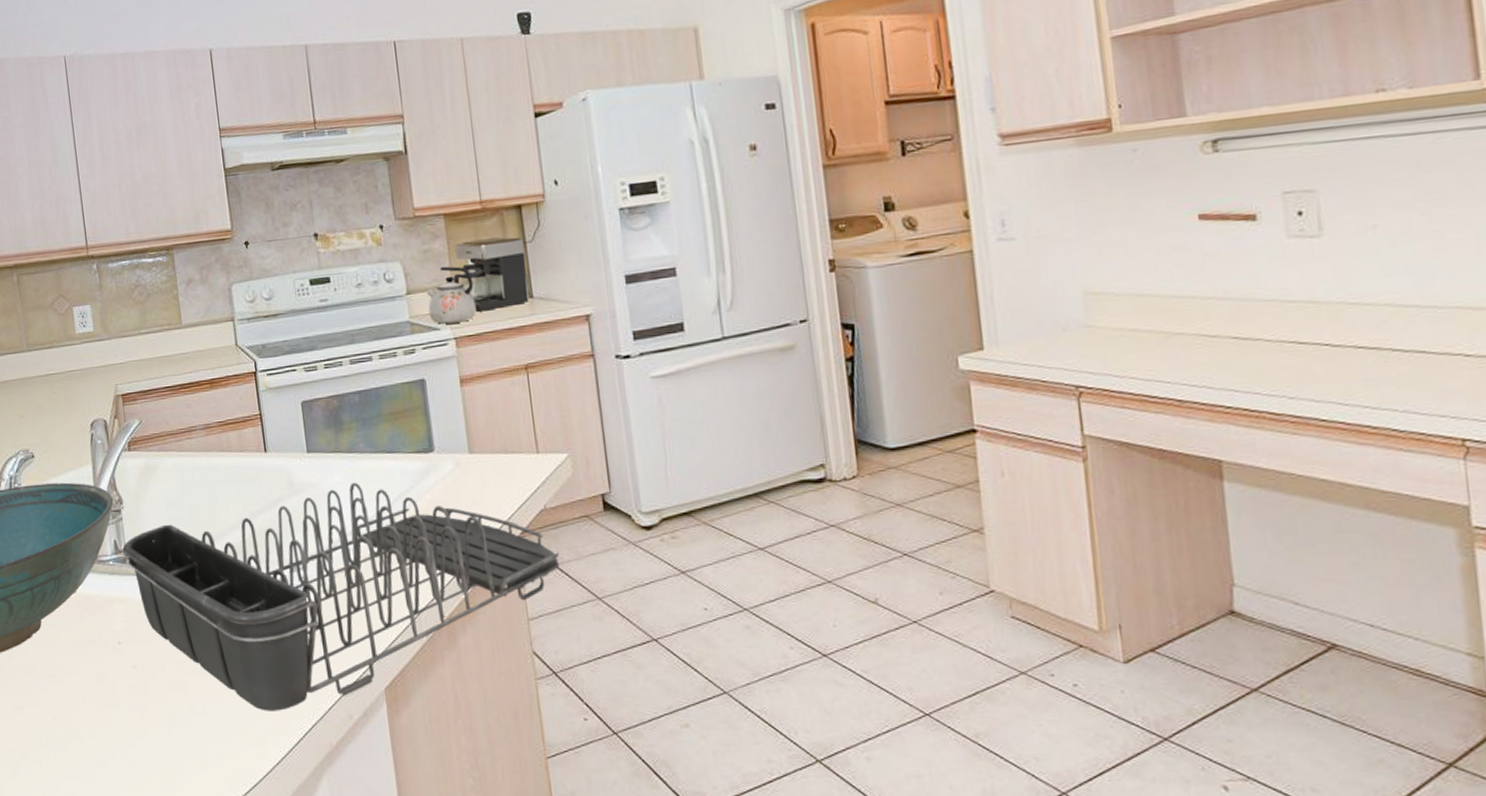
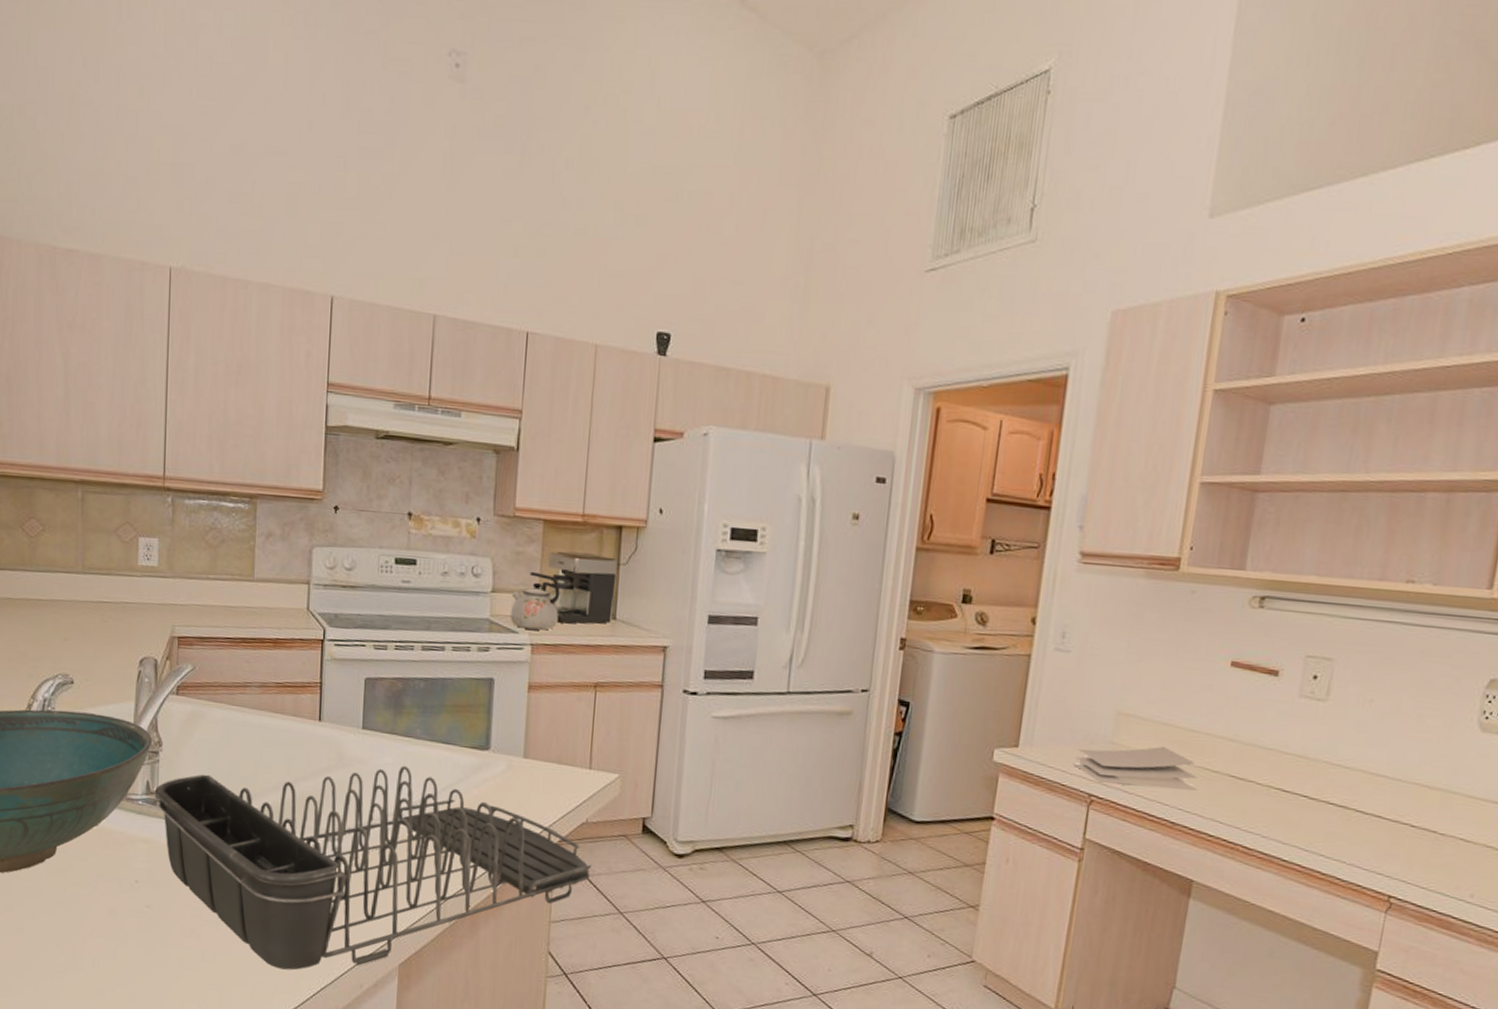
papers: none [1050,320,1201,373] -> present [1074,746,1200,791]

